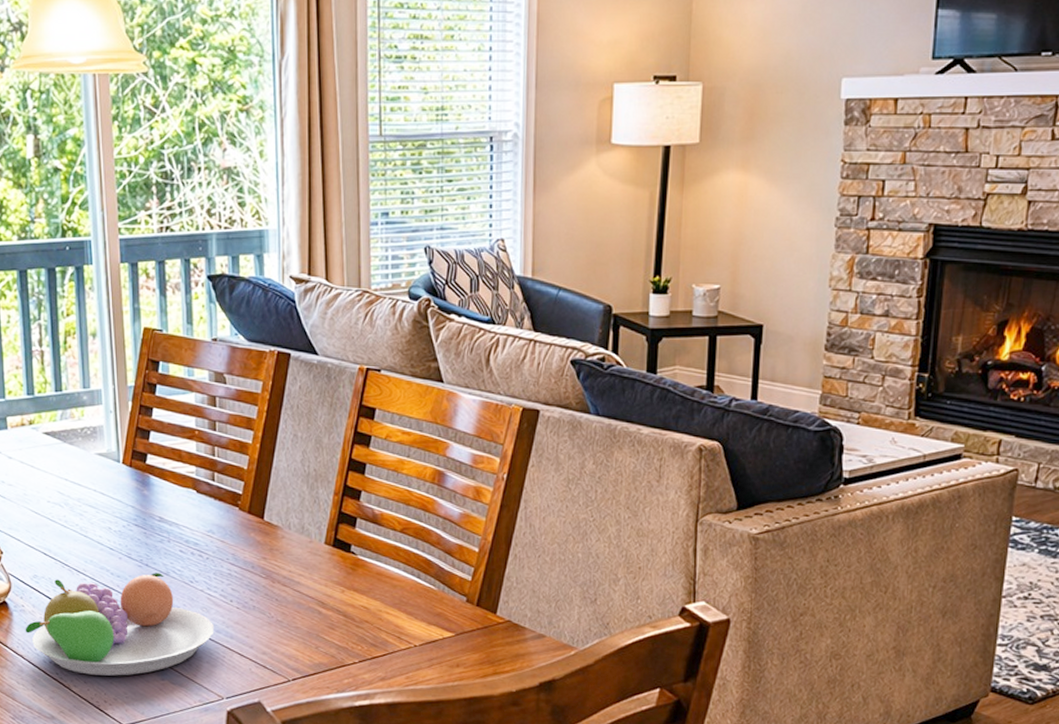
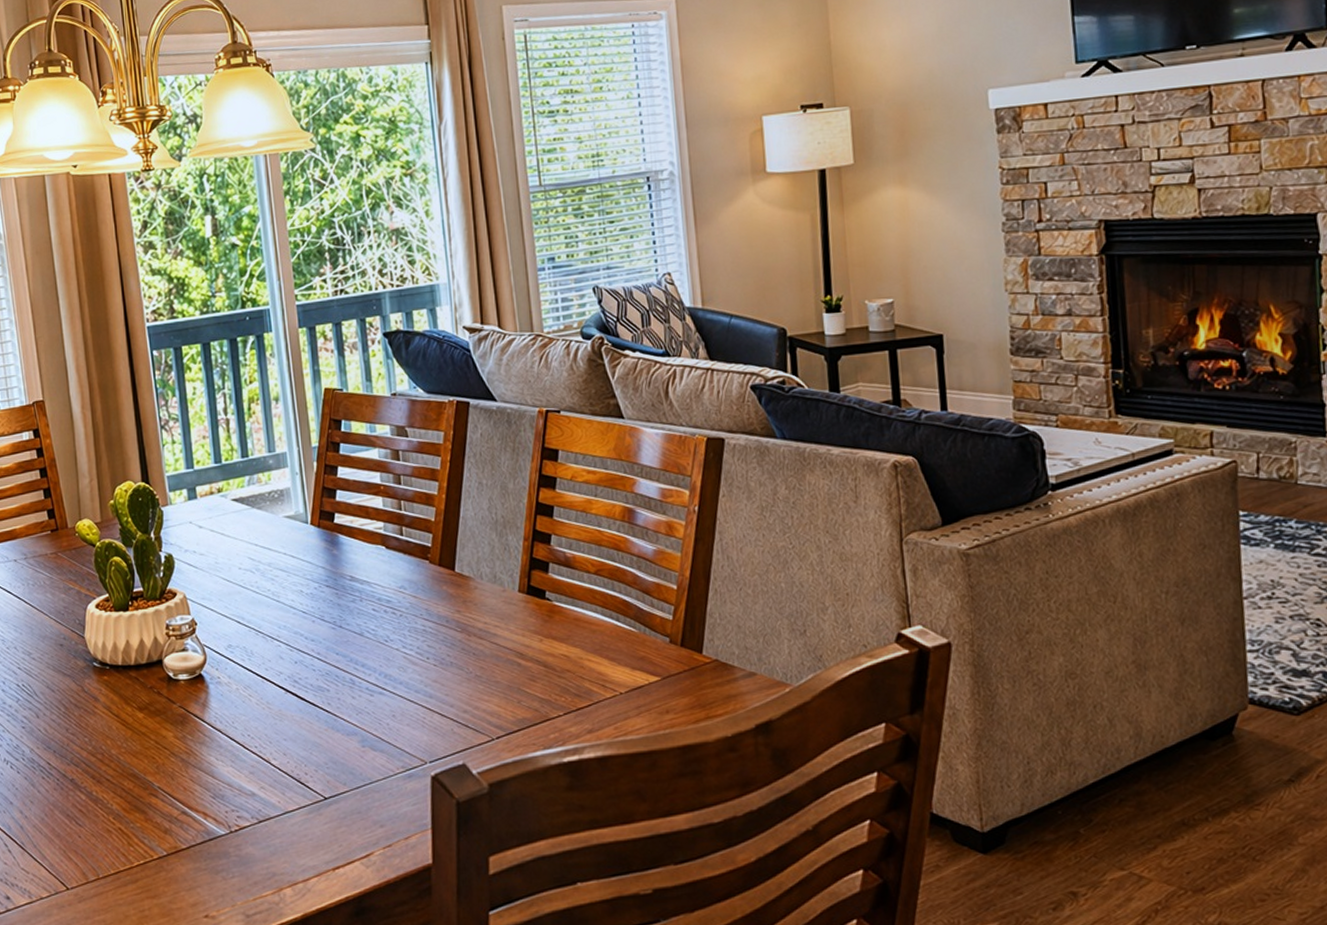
fruit bowl: present [25,573,214,676] -> none [222,634,413,746]

